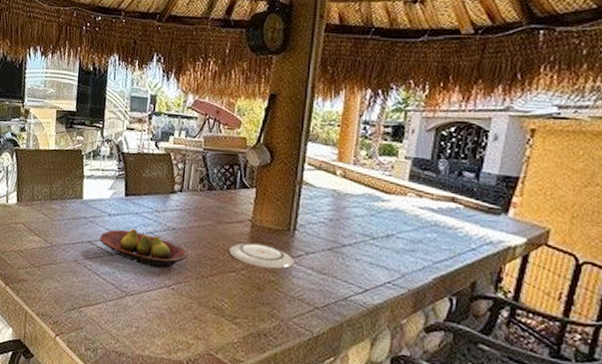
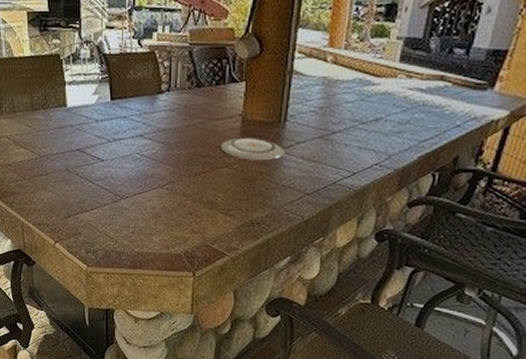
fruit bowl: present [100,228,189,269] -> none [89,132,180,170]

